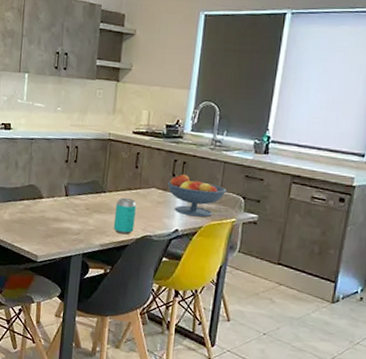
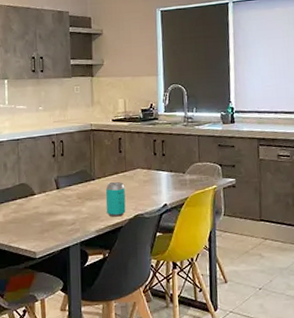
fruit bowl: present [167,174,226,217] -> none [150,152,204,189]

